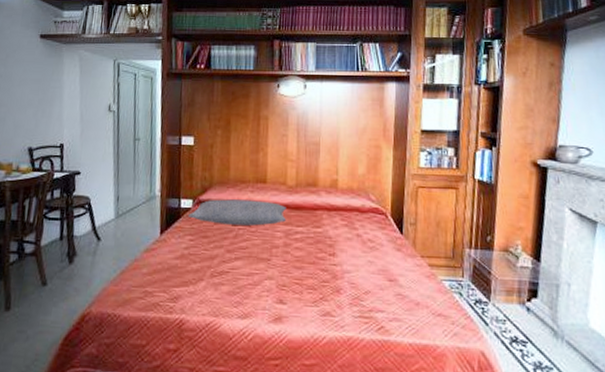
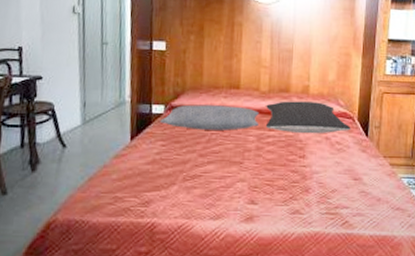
pillow: none [293,195,384,231] -> present [266,101,351,134]

